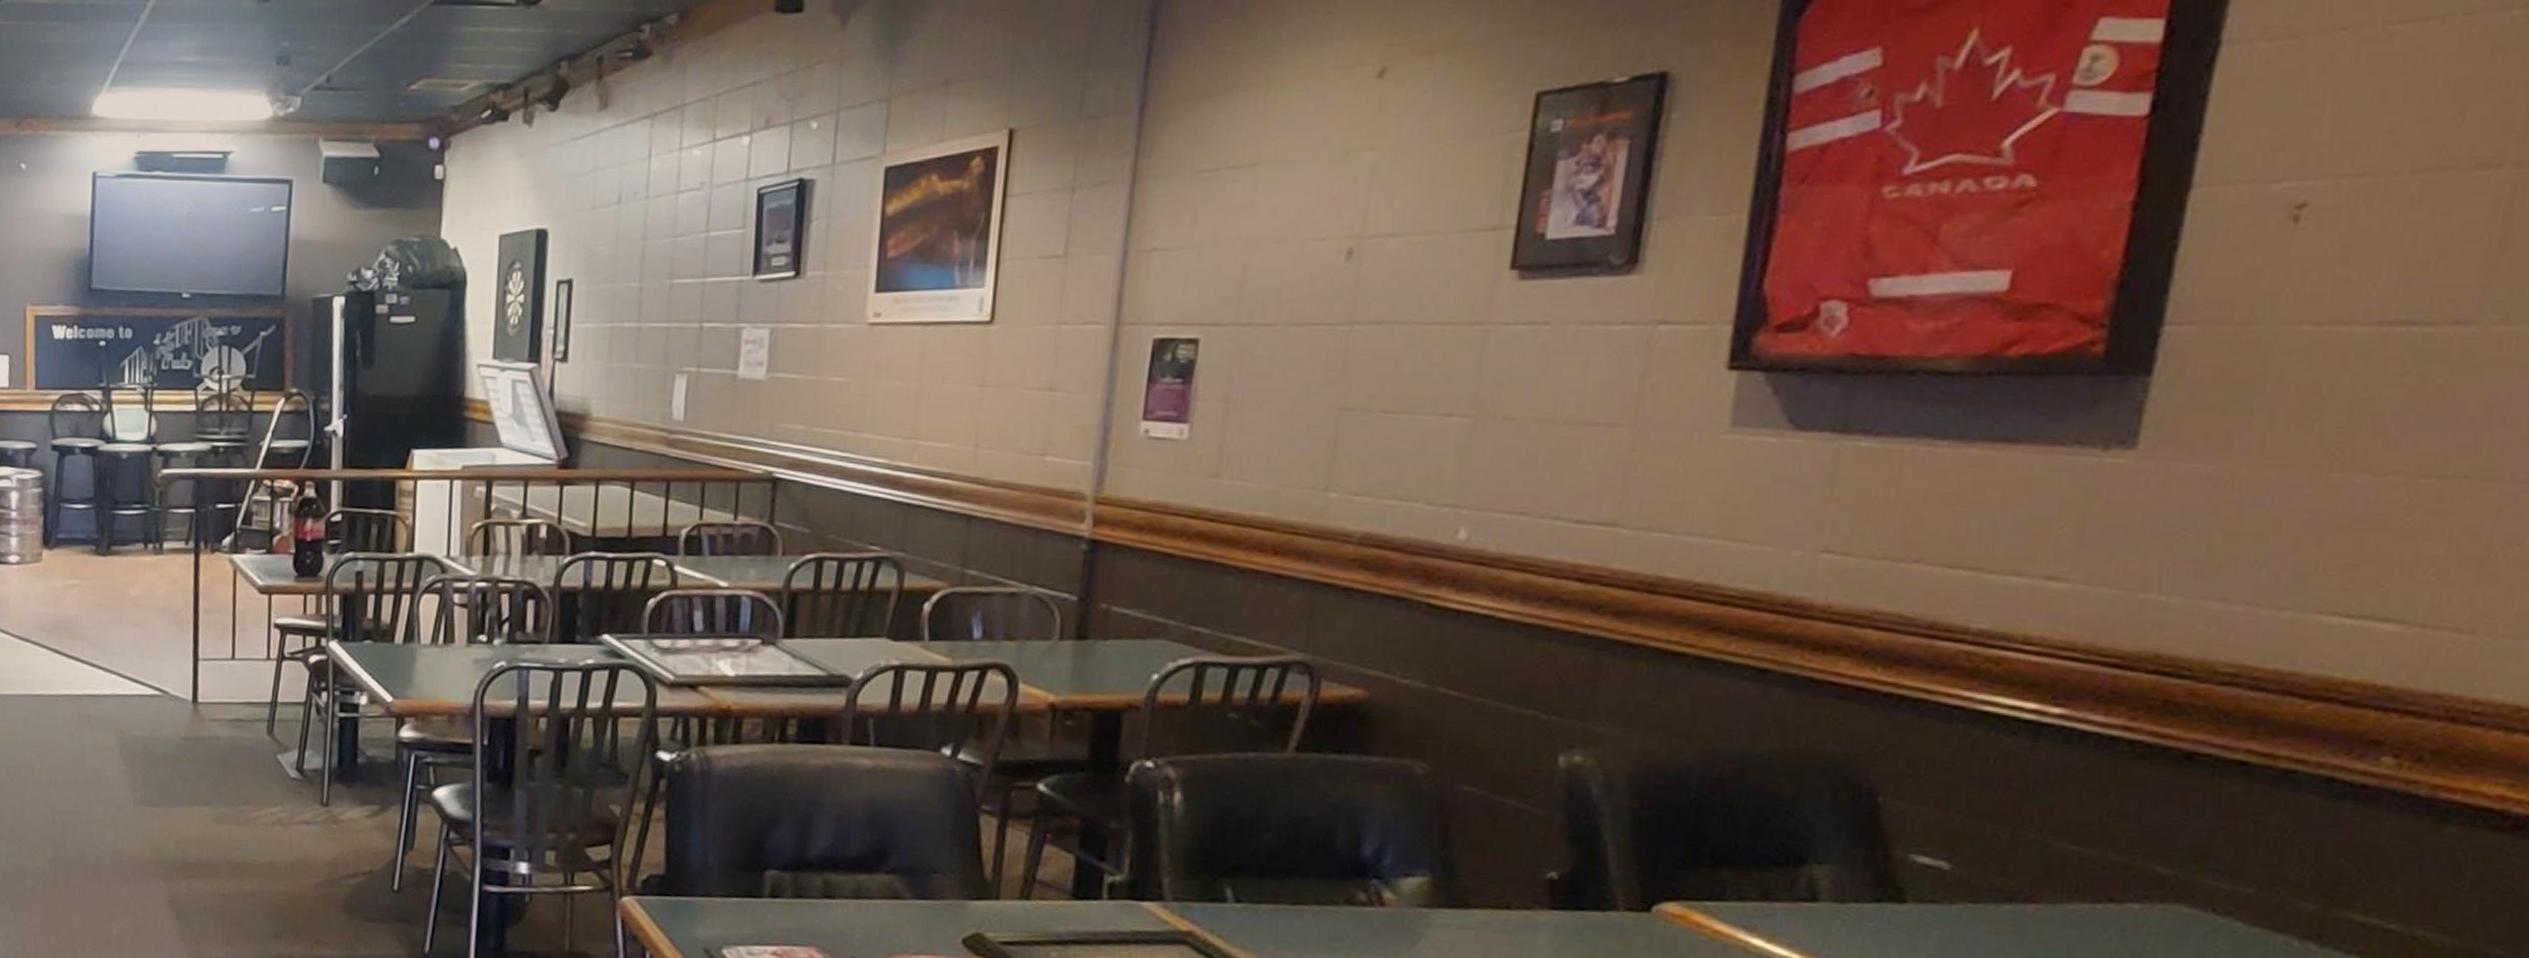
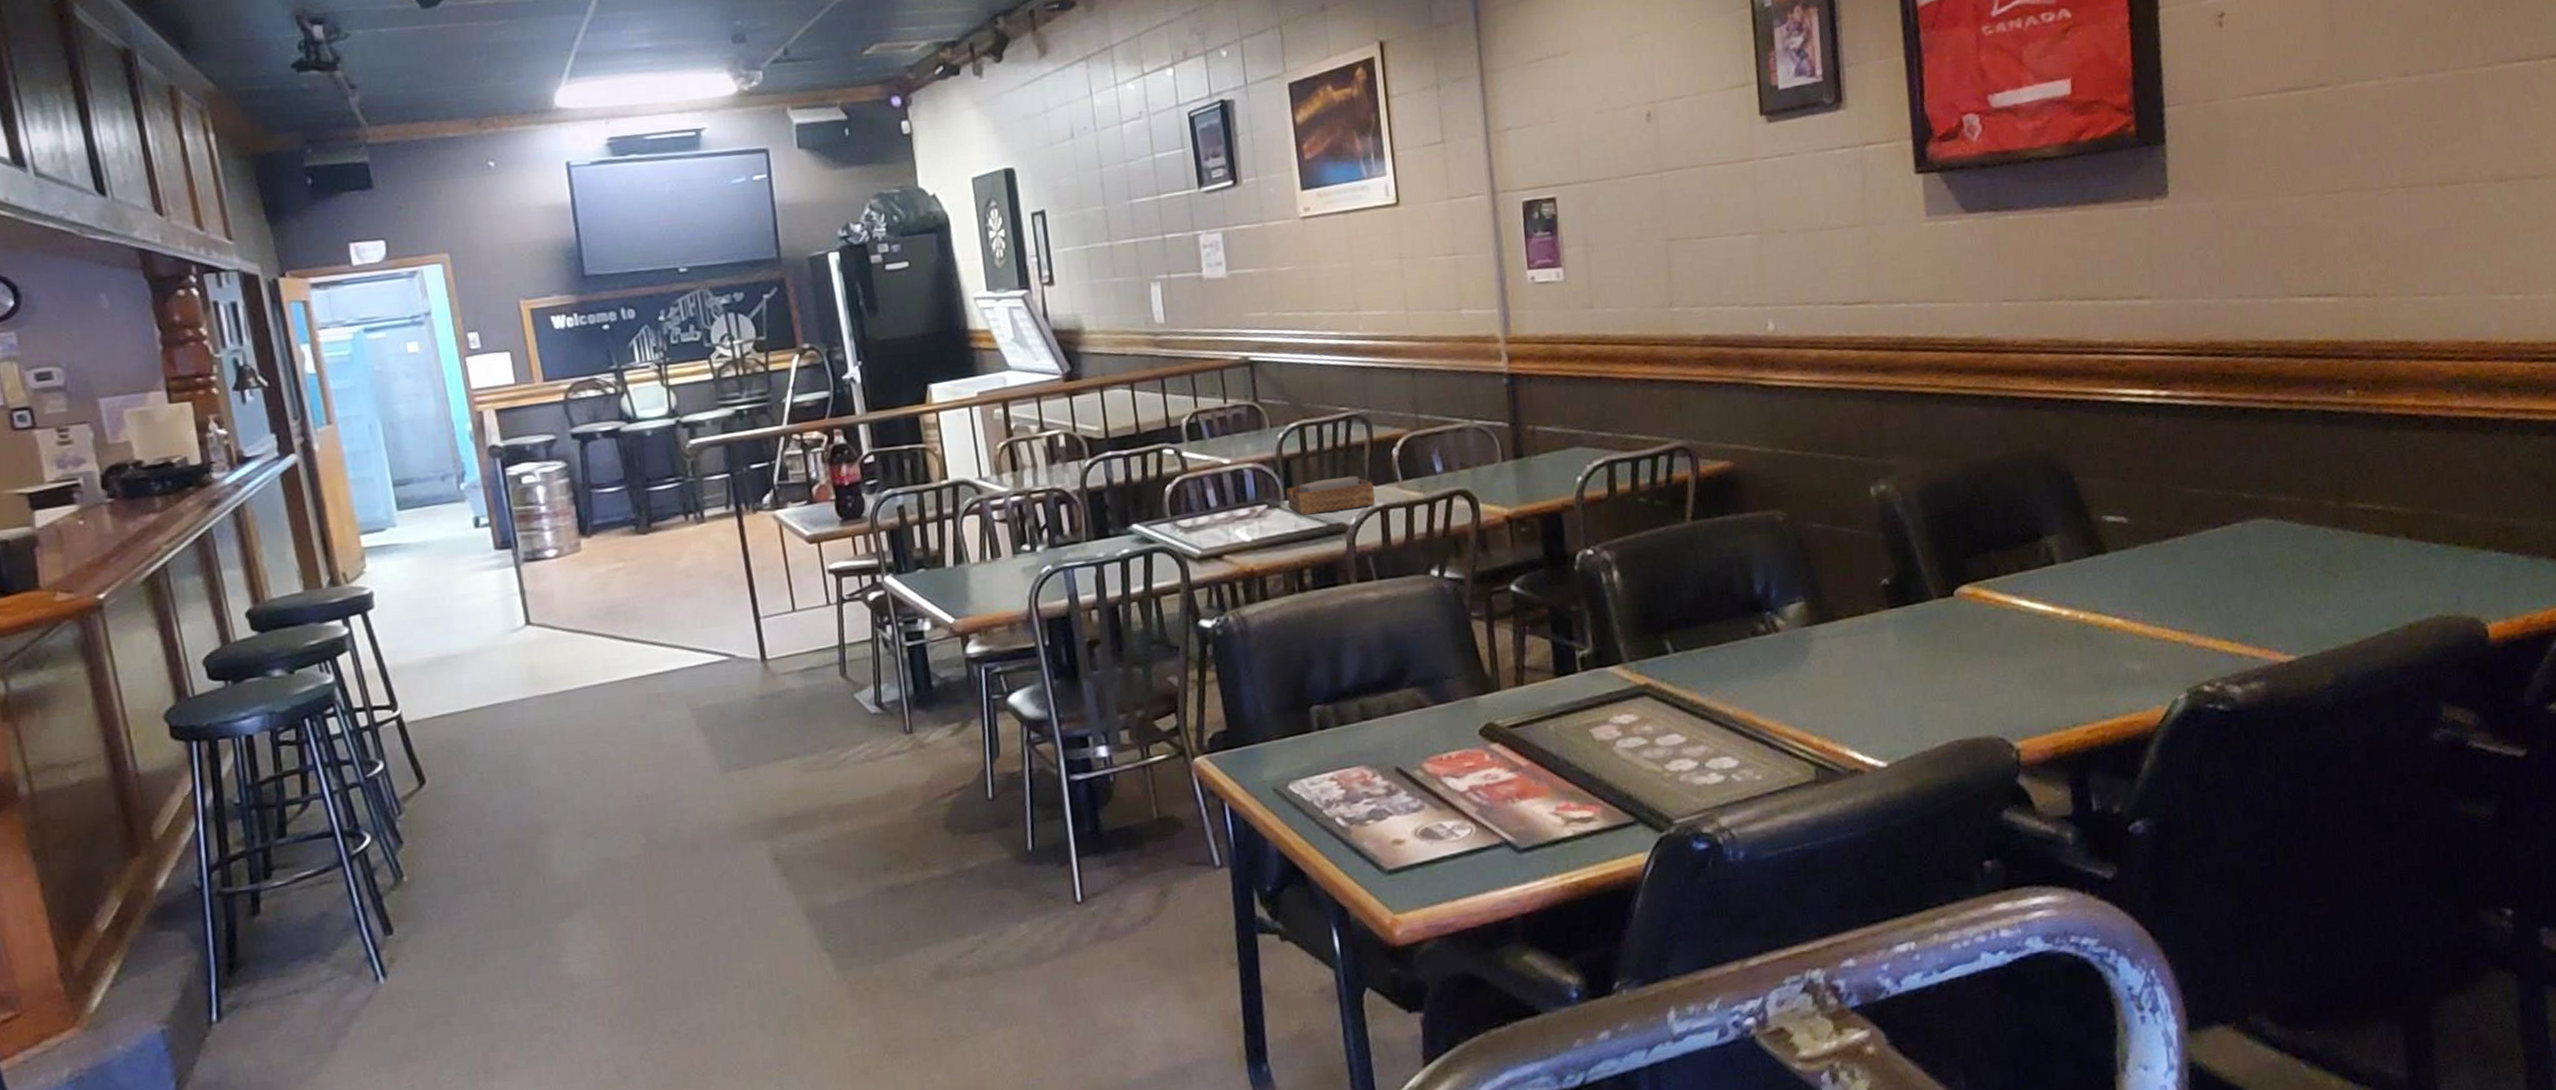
napkin holder: none [785,623,892,663] -> present [1286,475,1376,516]

